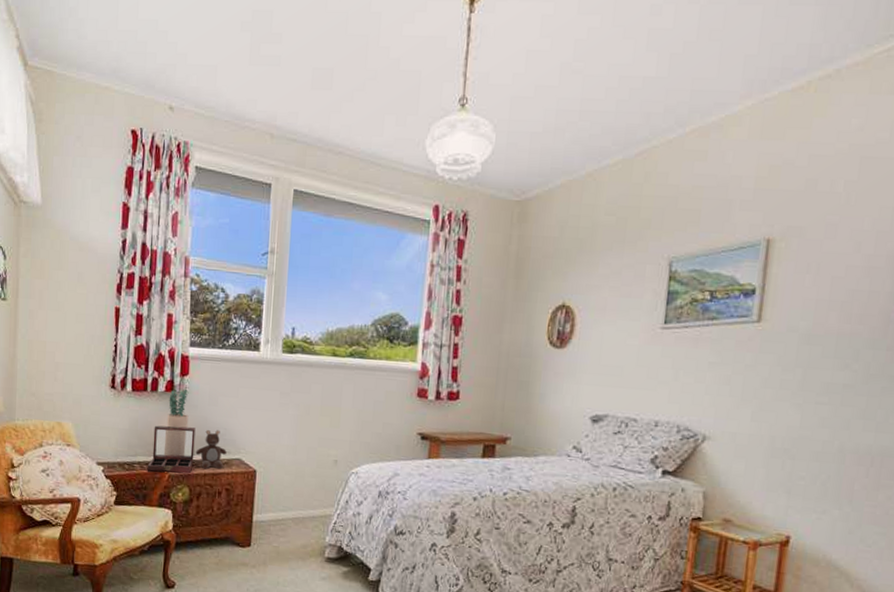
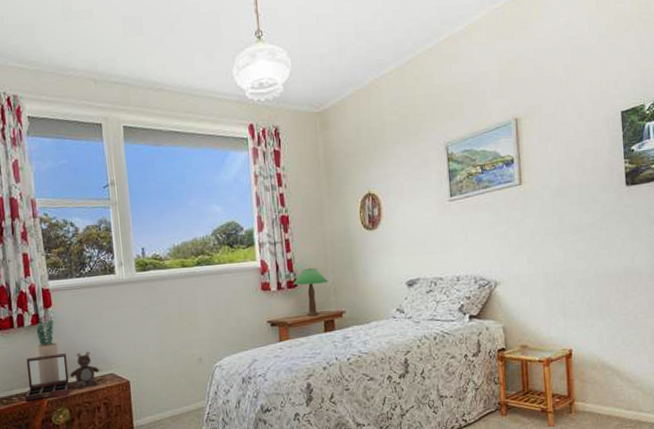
table lamp: none [454,380,497,438] -> present [293,268,329,317]

